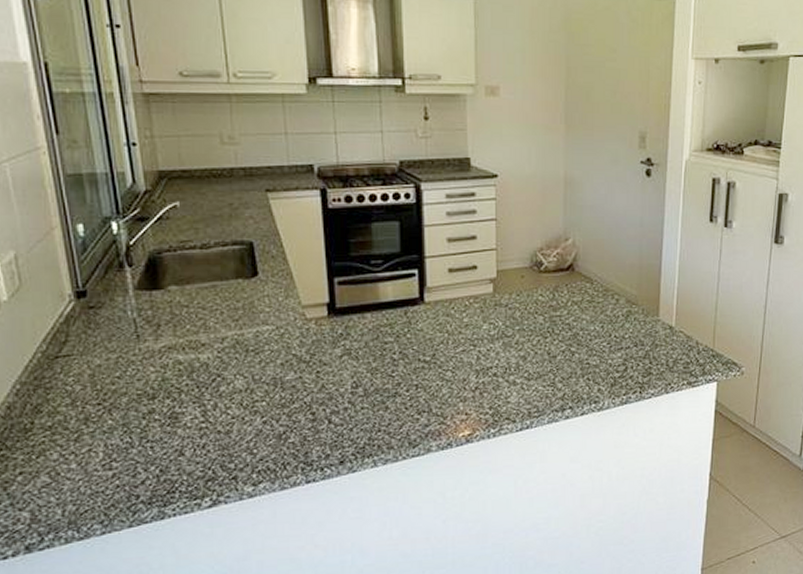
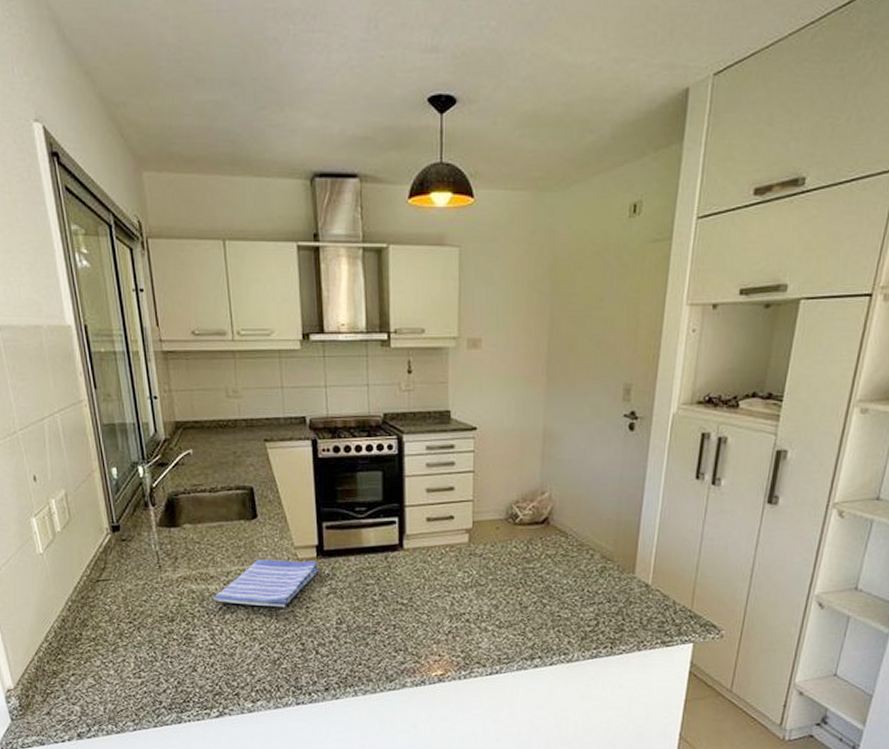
dish towel: none [205,320,331,374] -> present [213,559,319,608]

